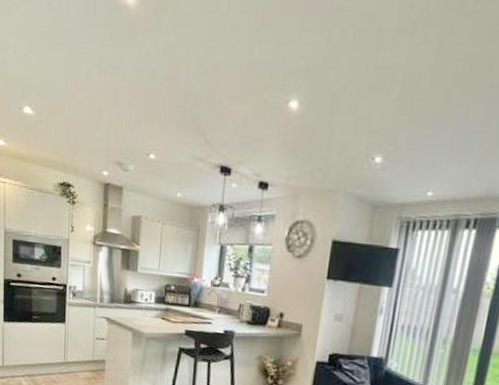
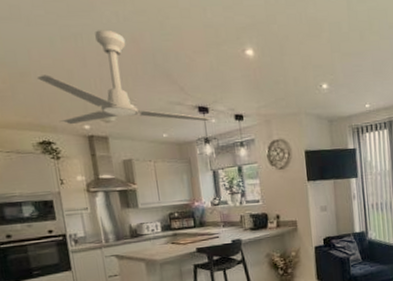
ceiling fan: none [70,63,231,186] -> present [37,30,211,125]

